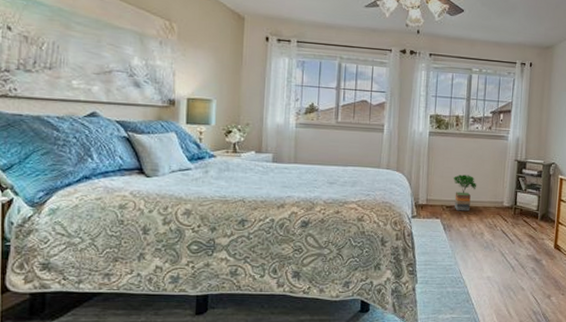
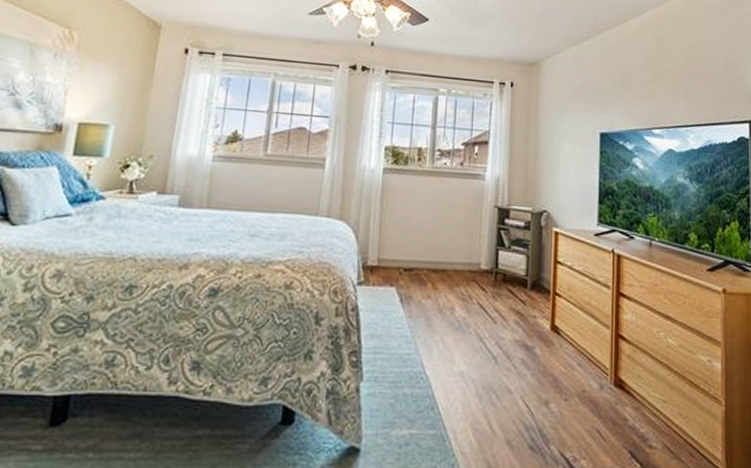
potted tree: present [453,174,477,212] -> none [414,225,445,277]

